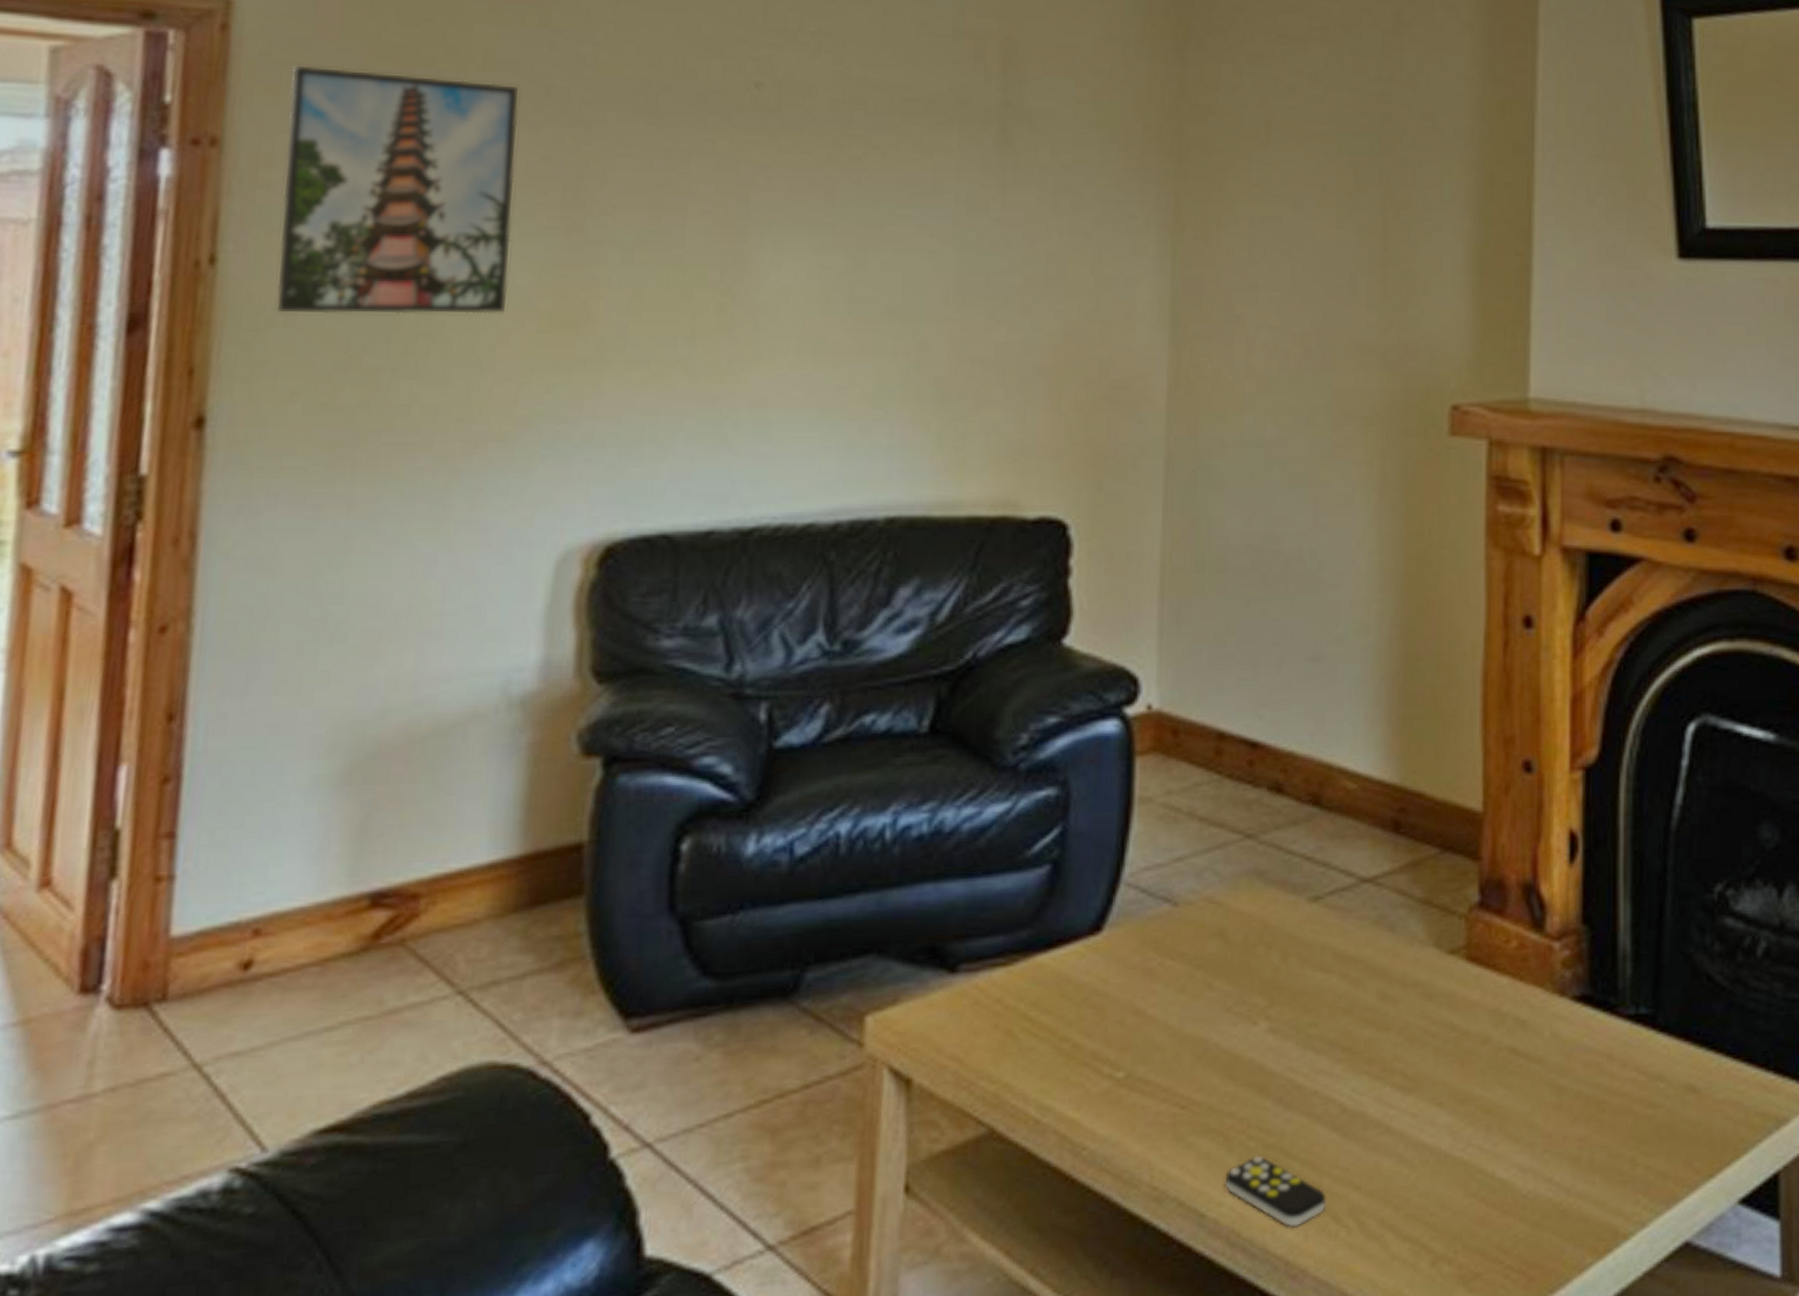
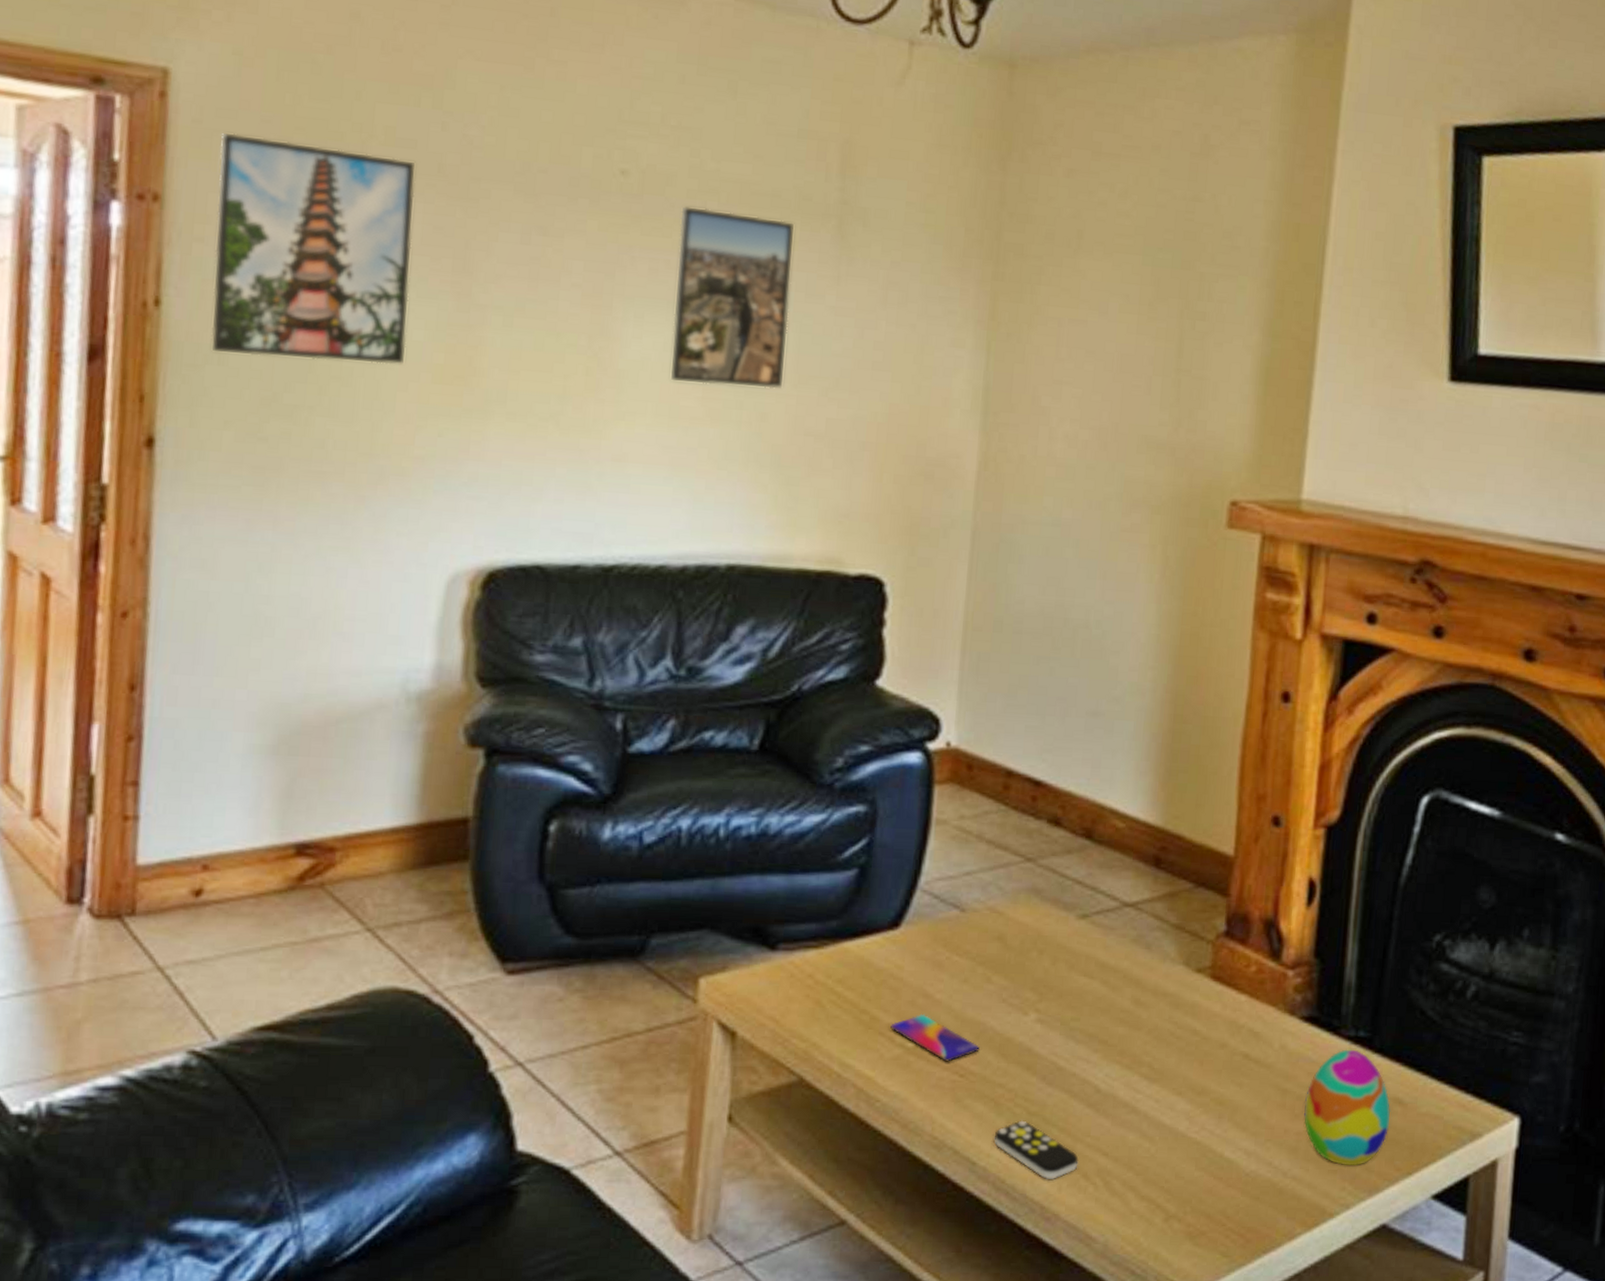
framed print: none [814,117,953,315] -> present [669,205,796,389]
smartphone: none [1096,1034,1203,1092] -> present [890,1013,980,1062]
decorative egg: none [1583,1030,1684,1175] -> present [1303,1049,1391,1166]

